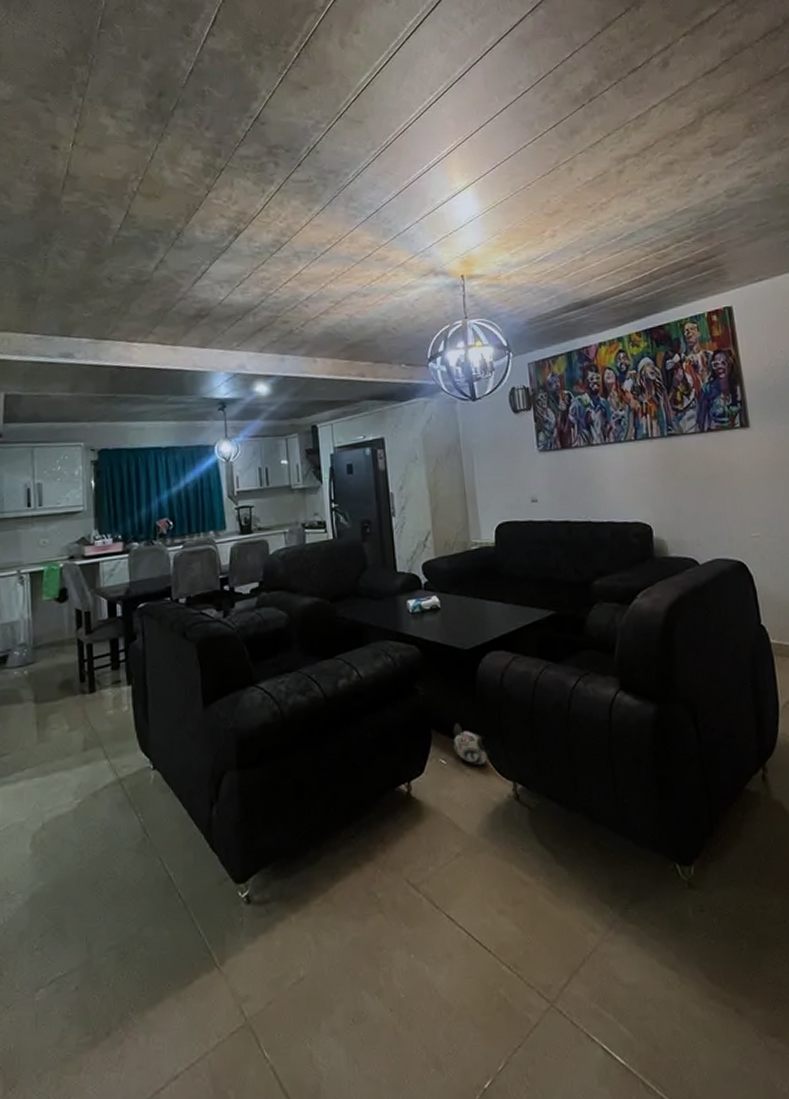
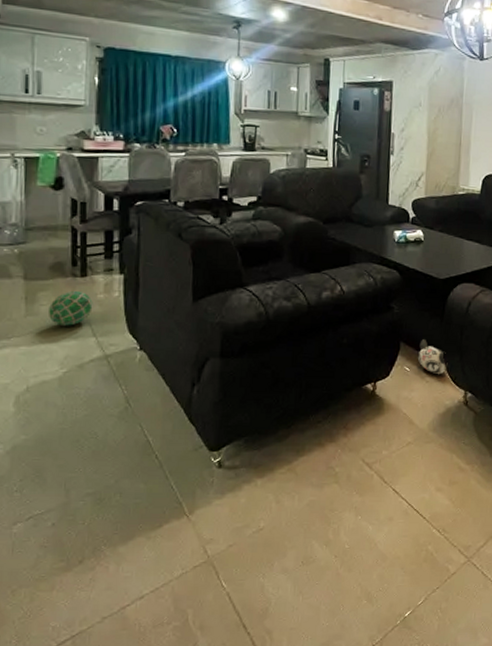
volleyball: none [59,709,103,750] -> present [47,291,93,326]

